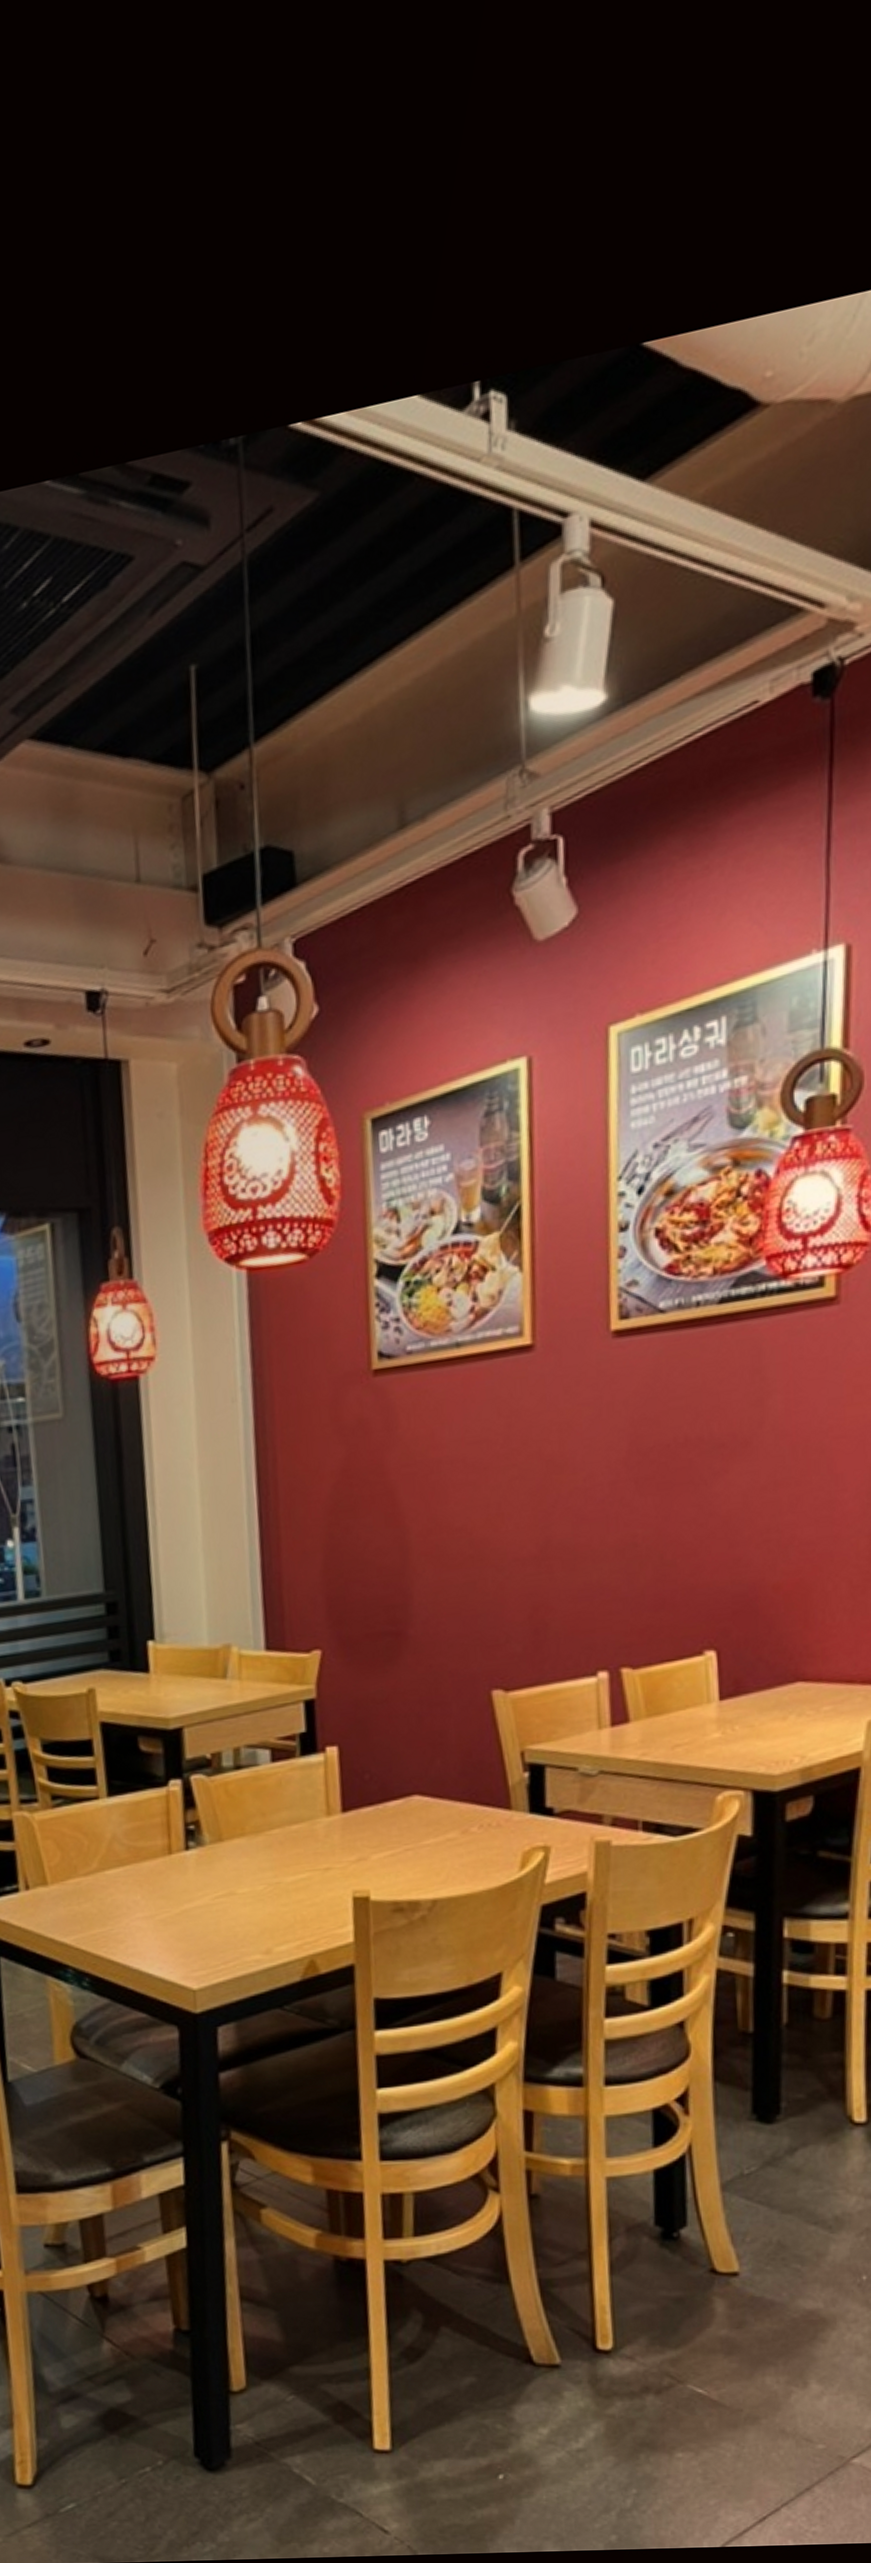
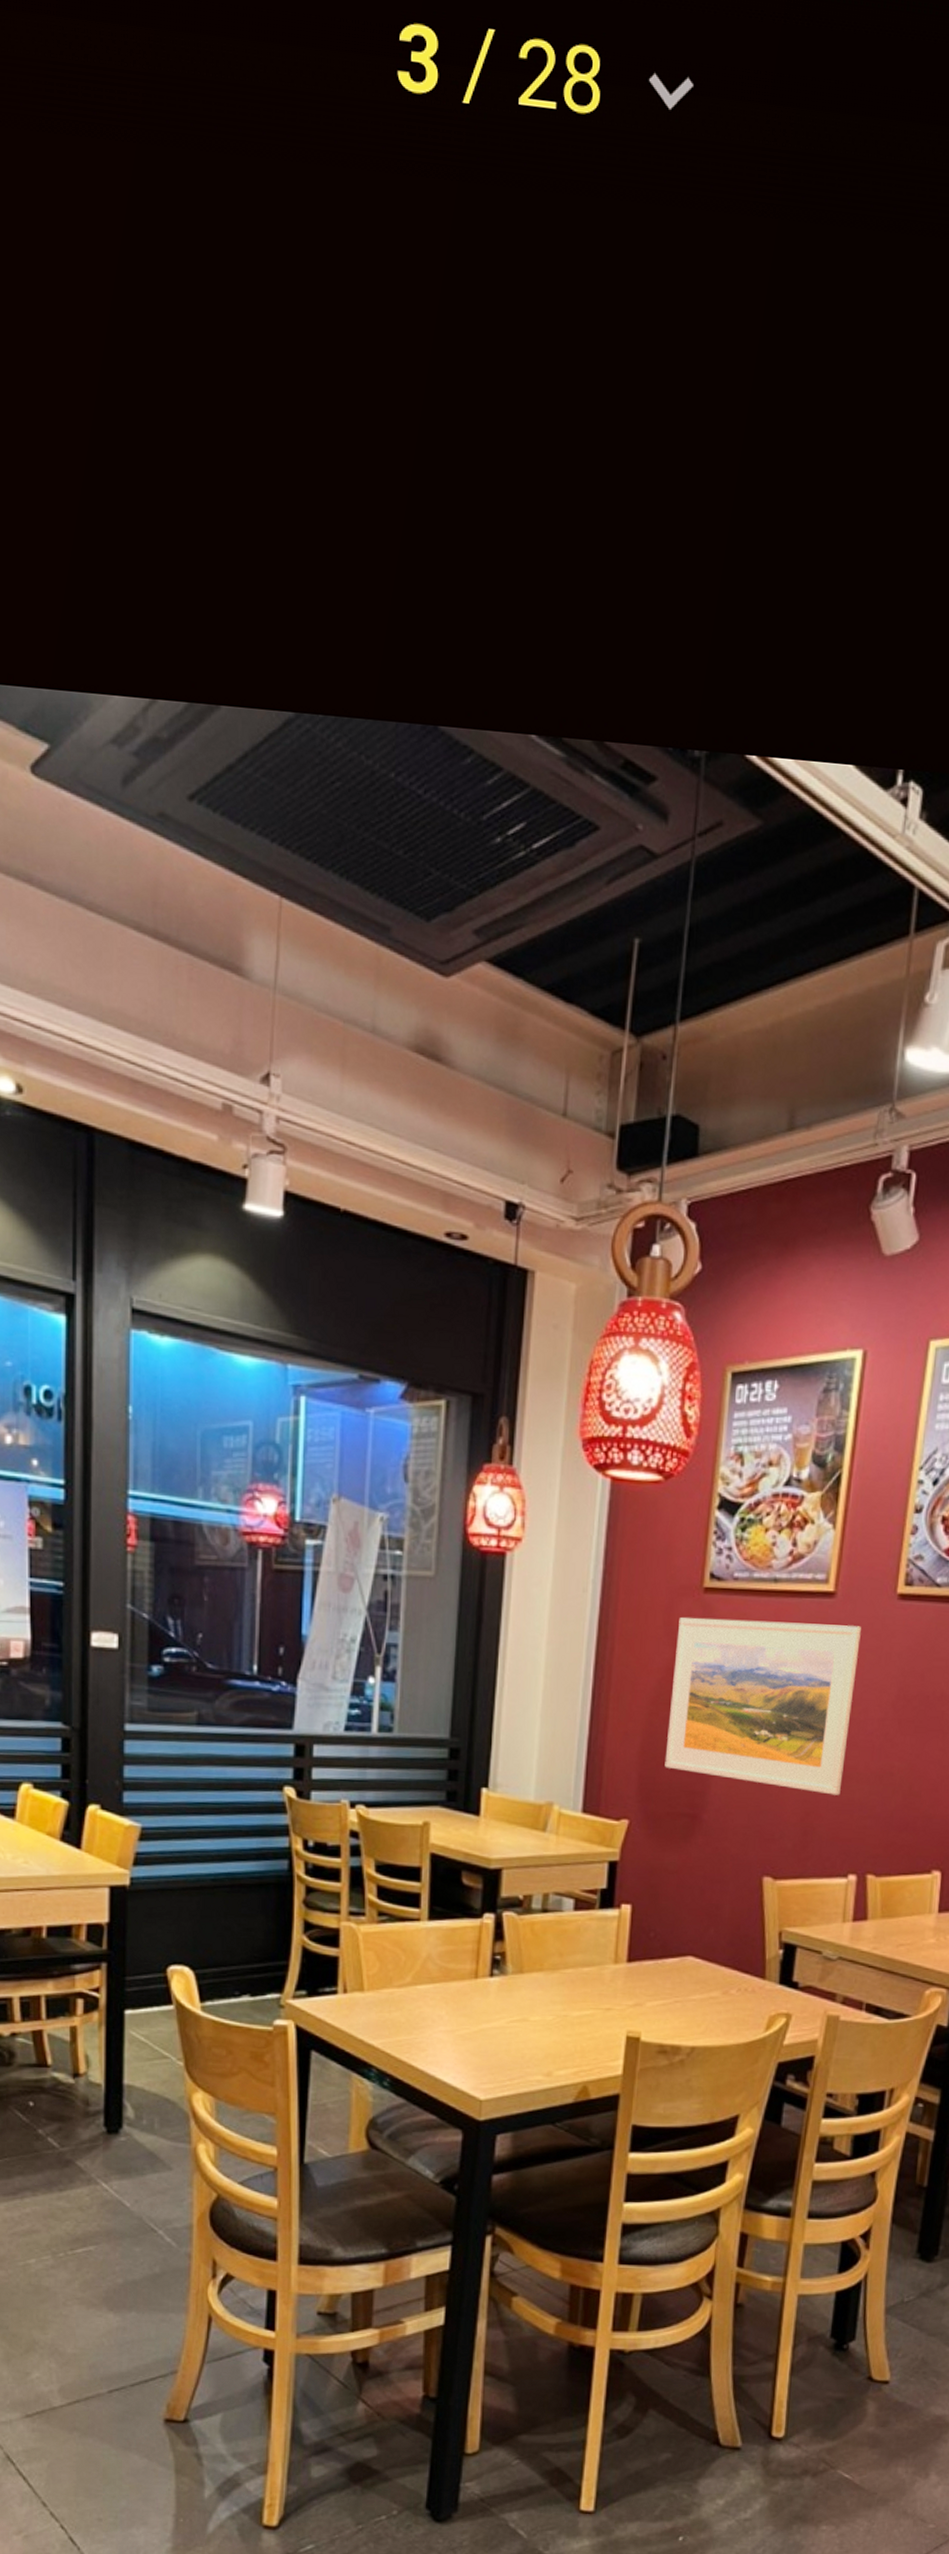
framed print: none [348,1378,574,1584] -> present [665,1617,861,1795]

